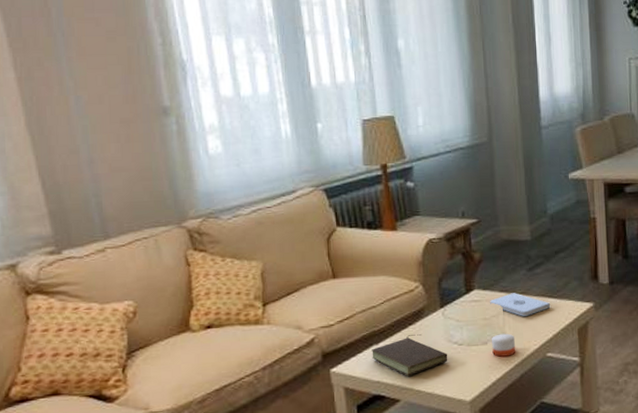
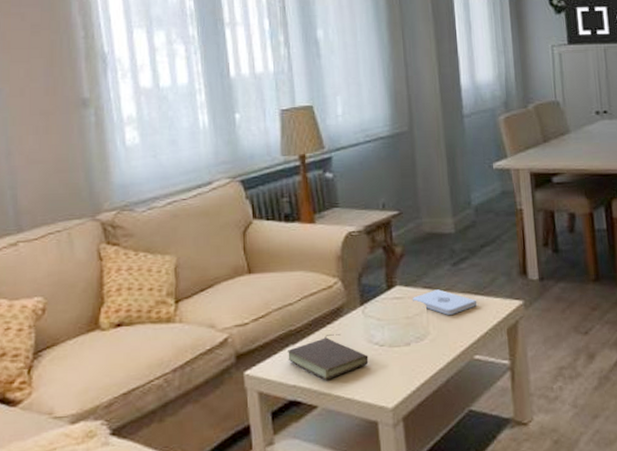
candle: present [492,333,516,357] -> none [415,333,441,359]

